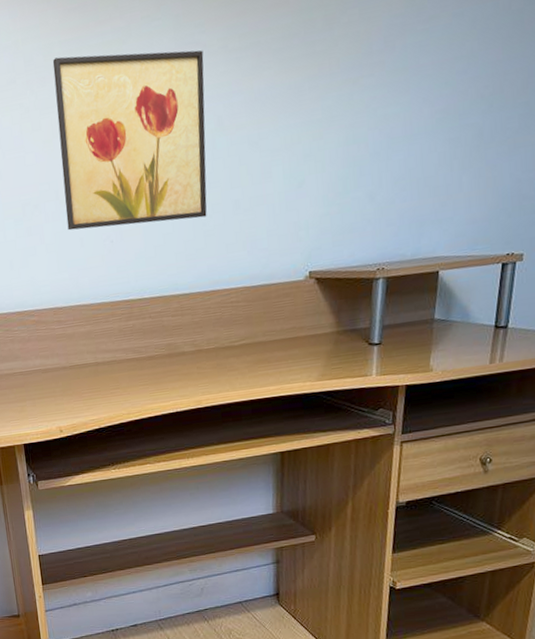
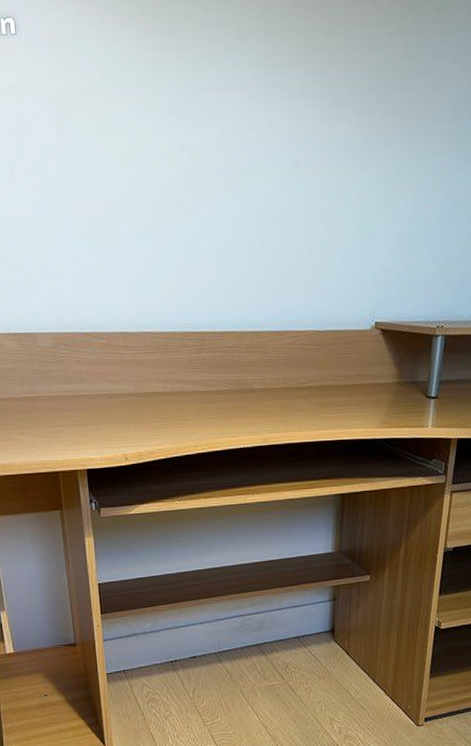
wall art: present [52,50,207,231] -> none [131,75,284,258]

